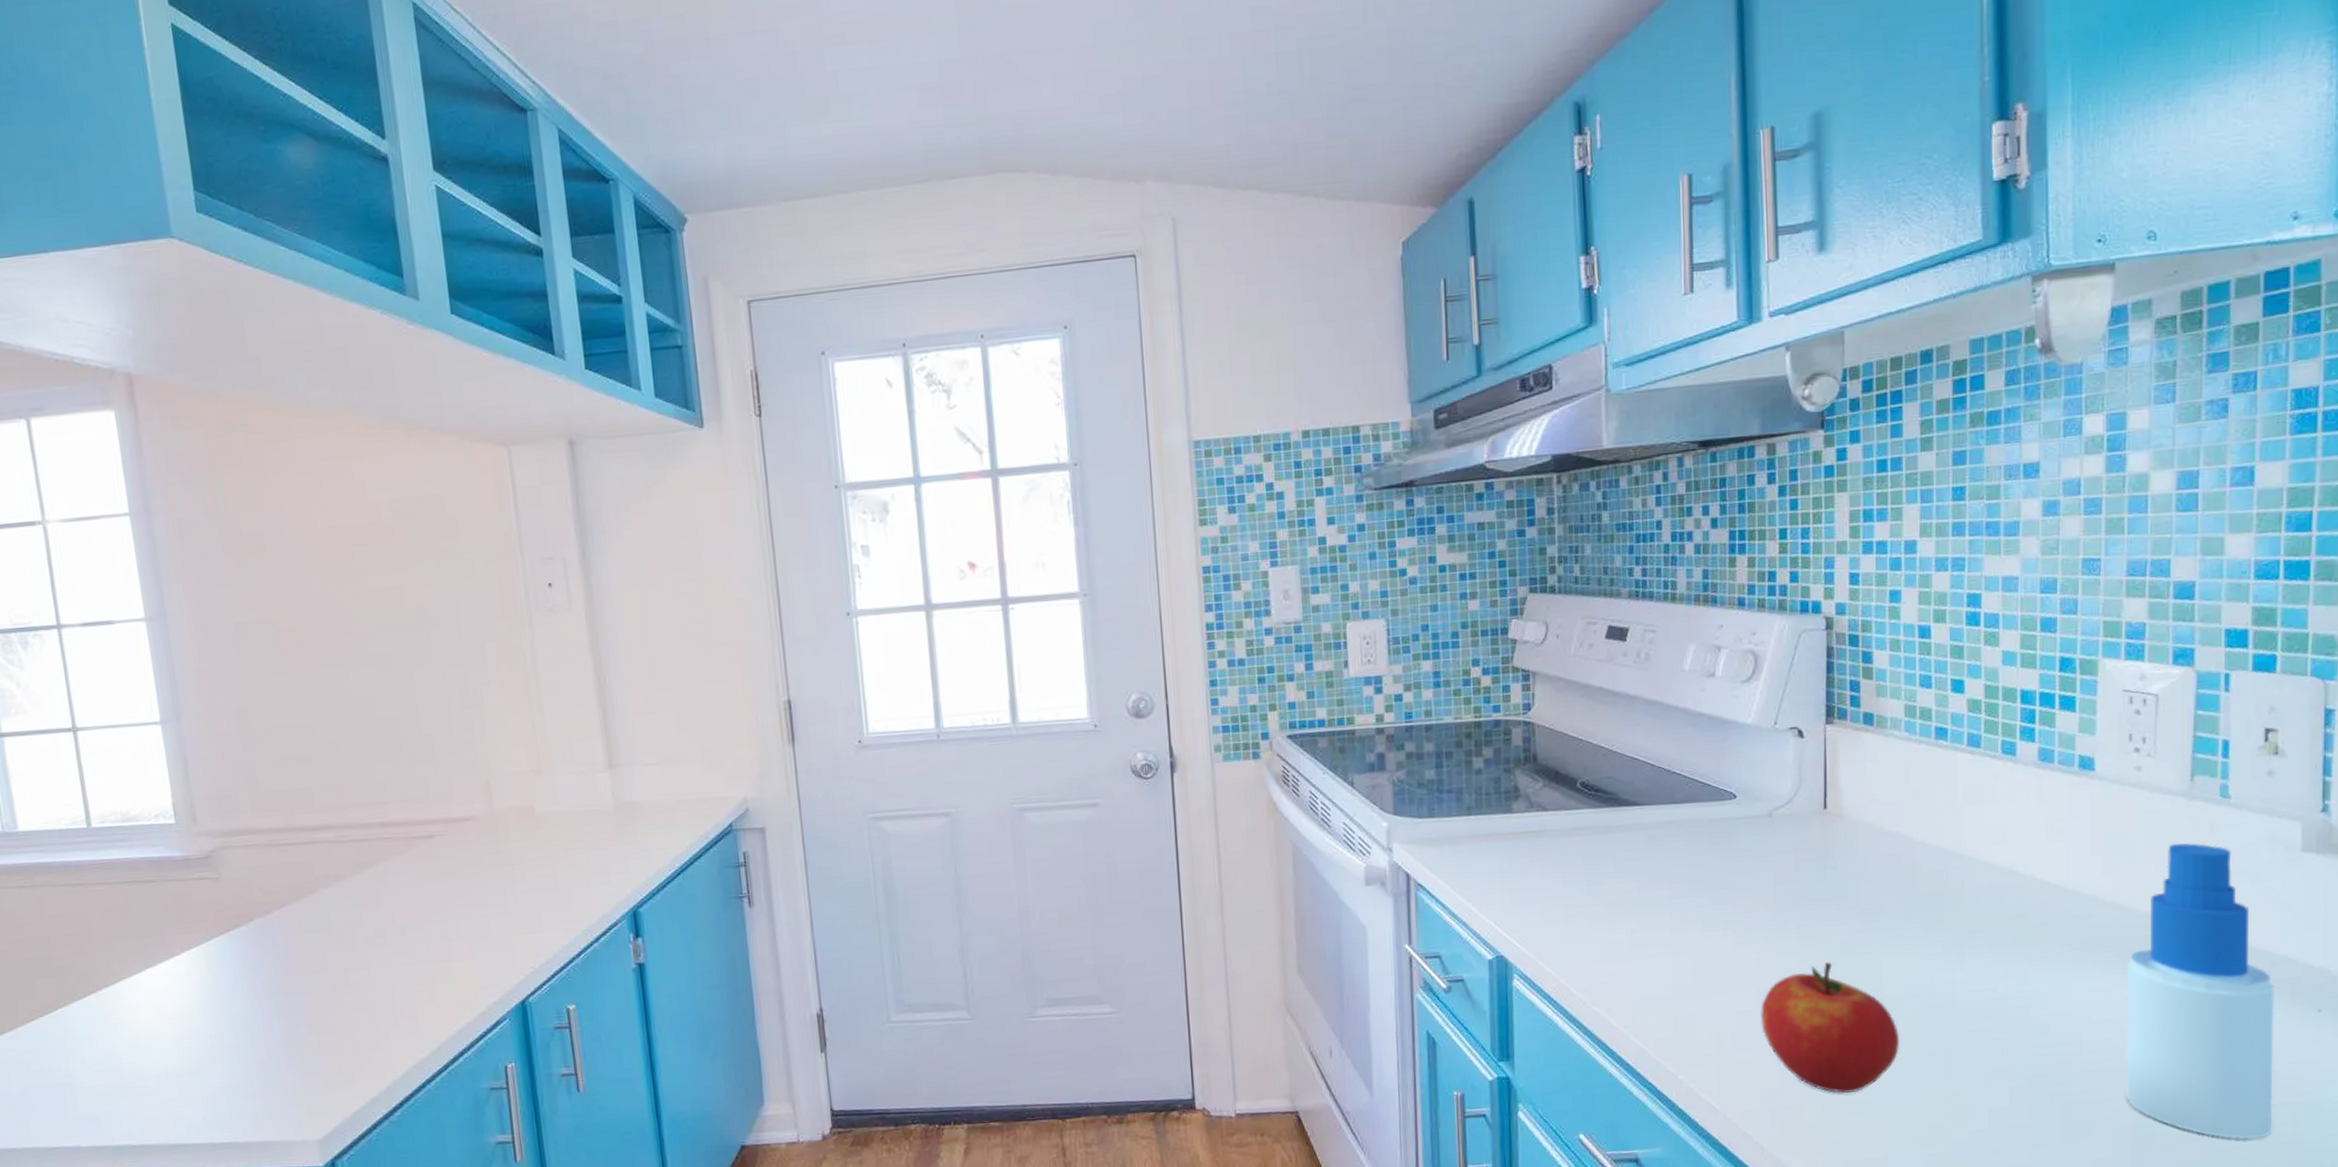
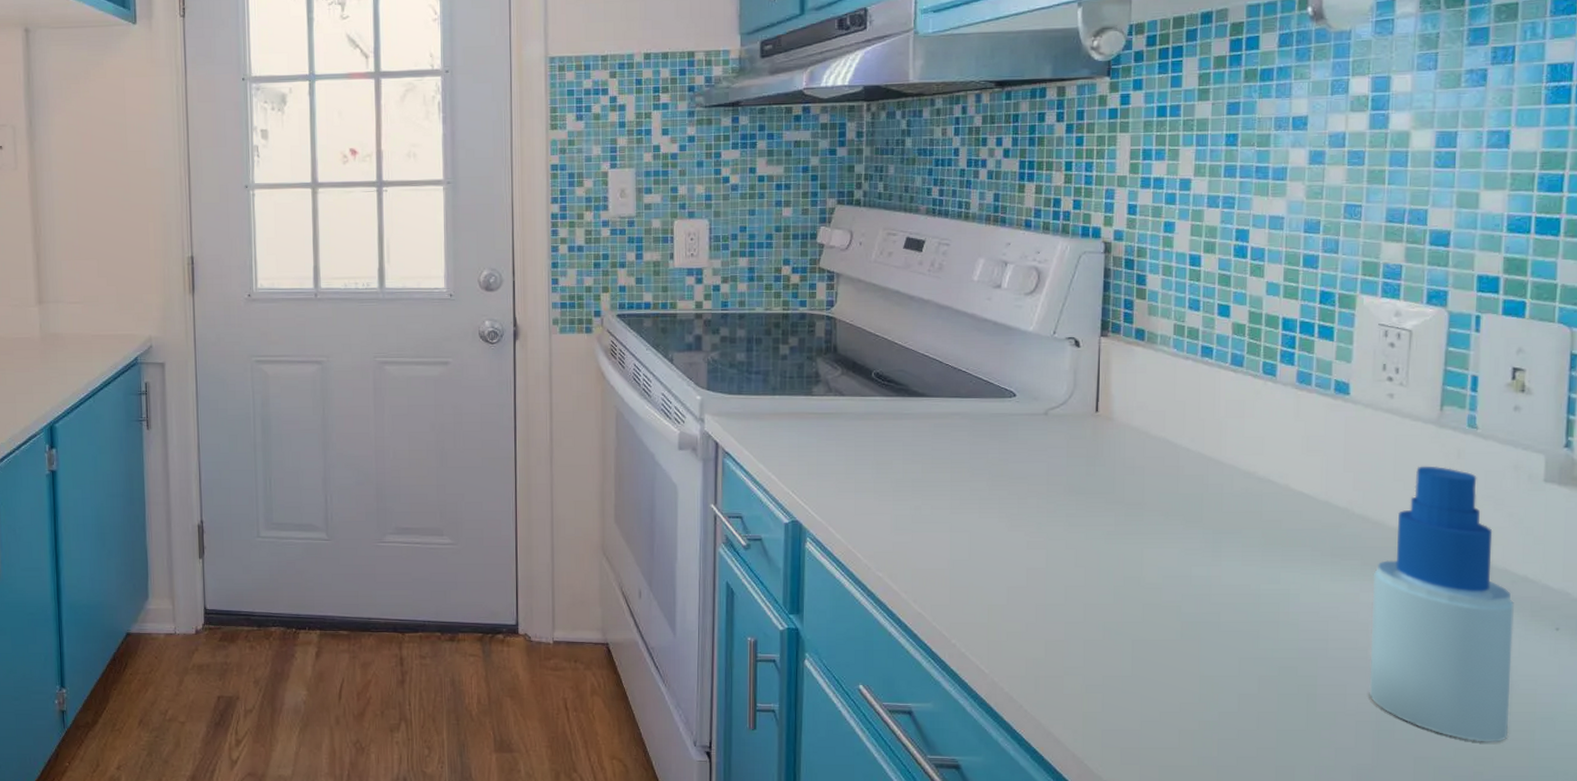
apple: present [1761,962,1900,1094] -> none [1030,549,1158,669]

